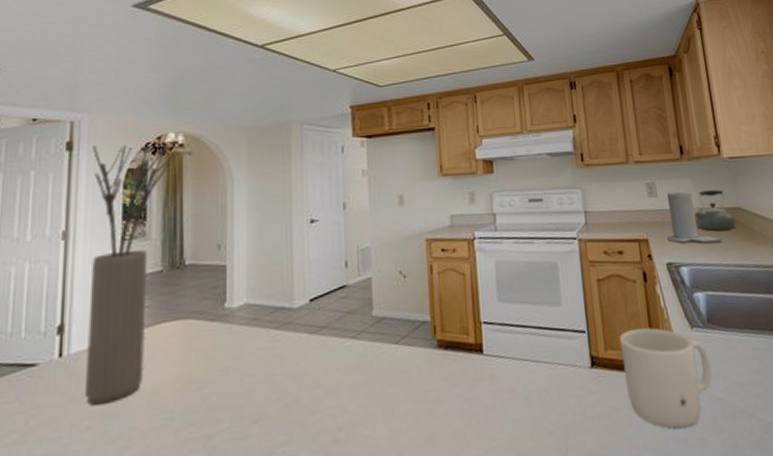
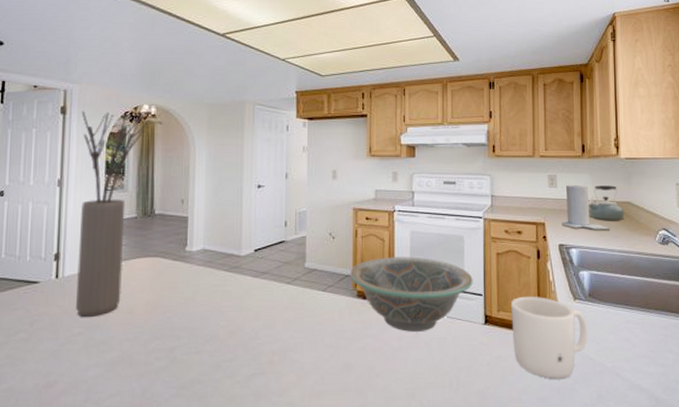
decorative bowl: none [426,292,573,386] -> present [349,257,473,332]

